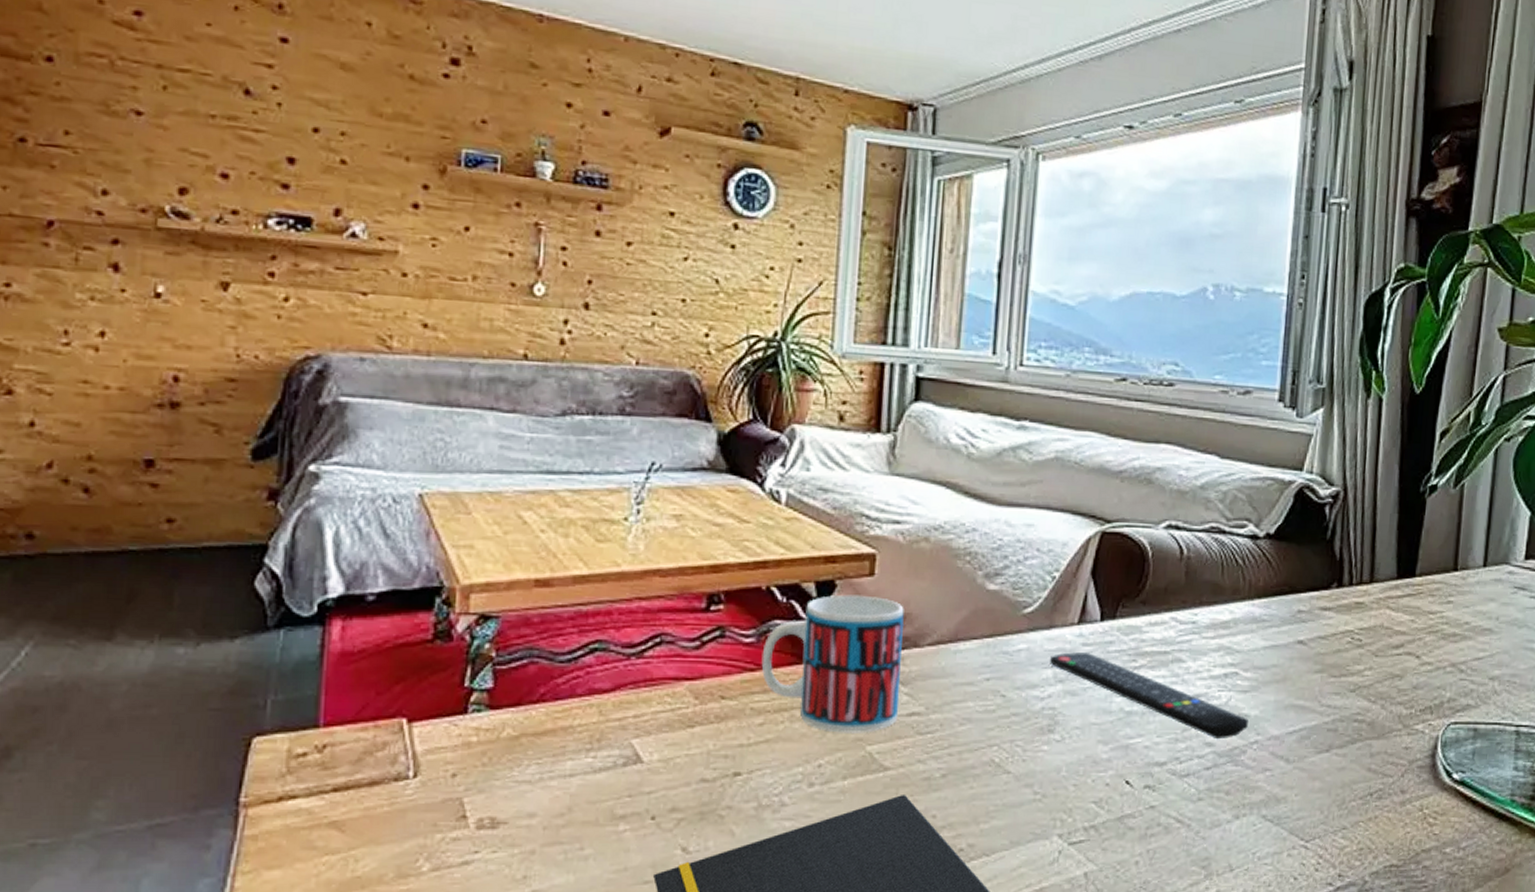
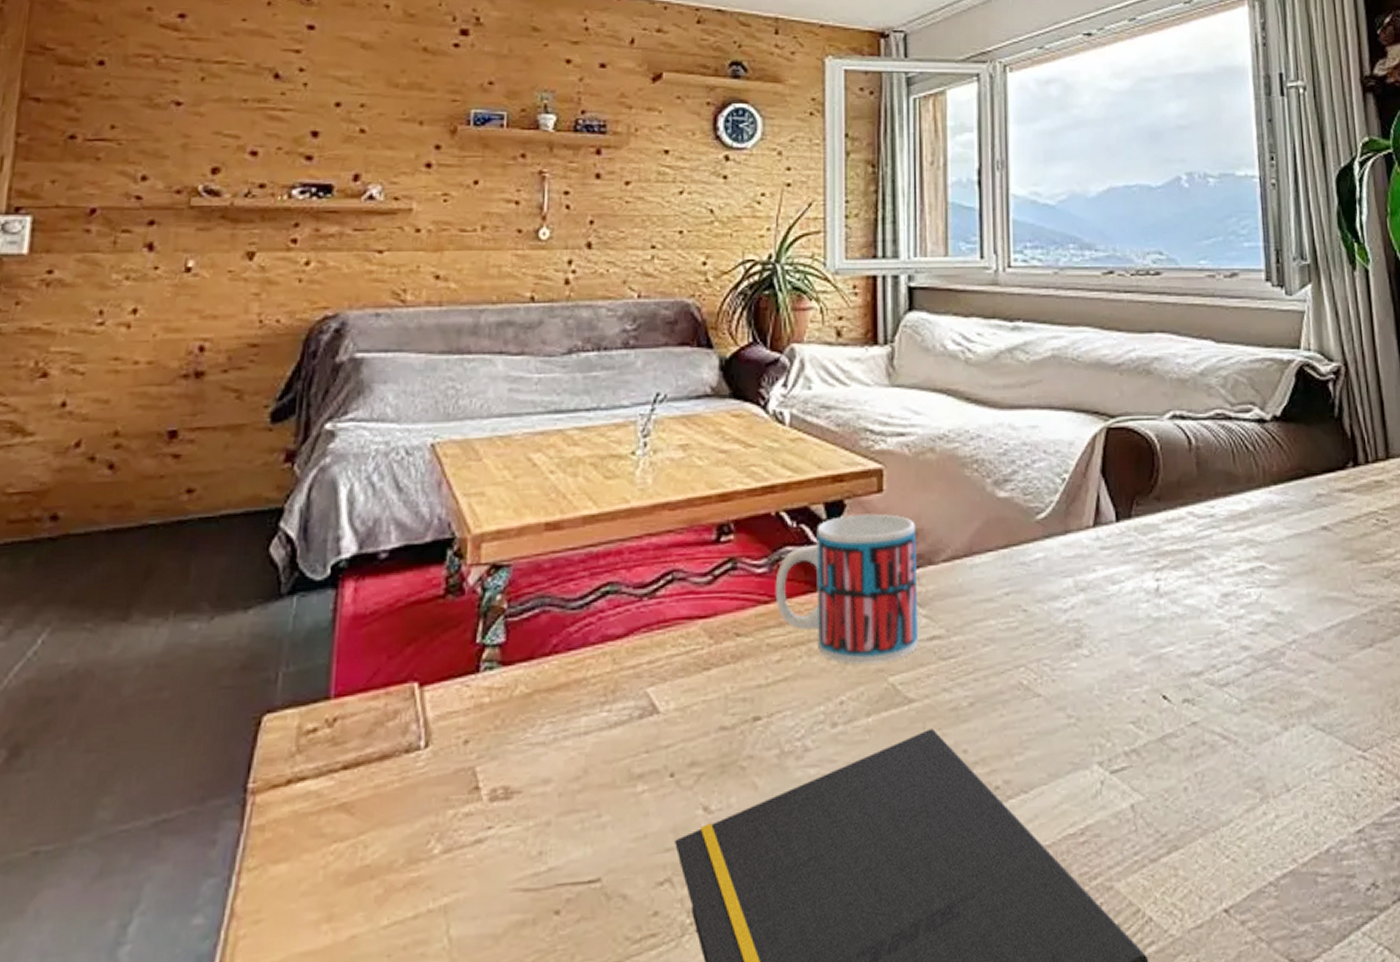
remote control: present [1050,652,1249,740] -> none [1069,557,1283,642]

